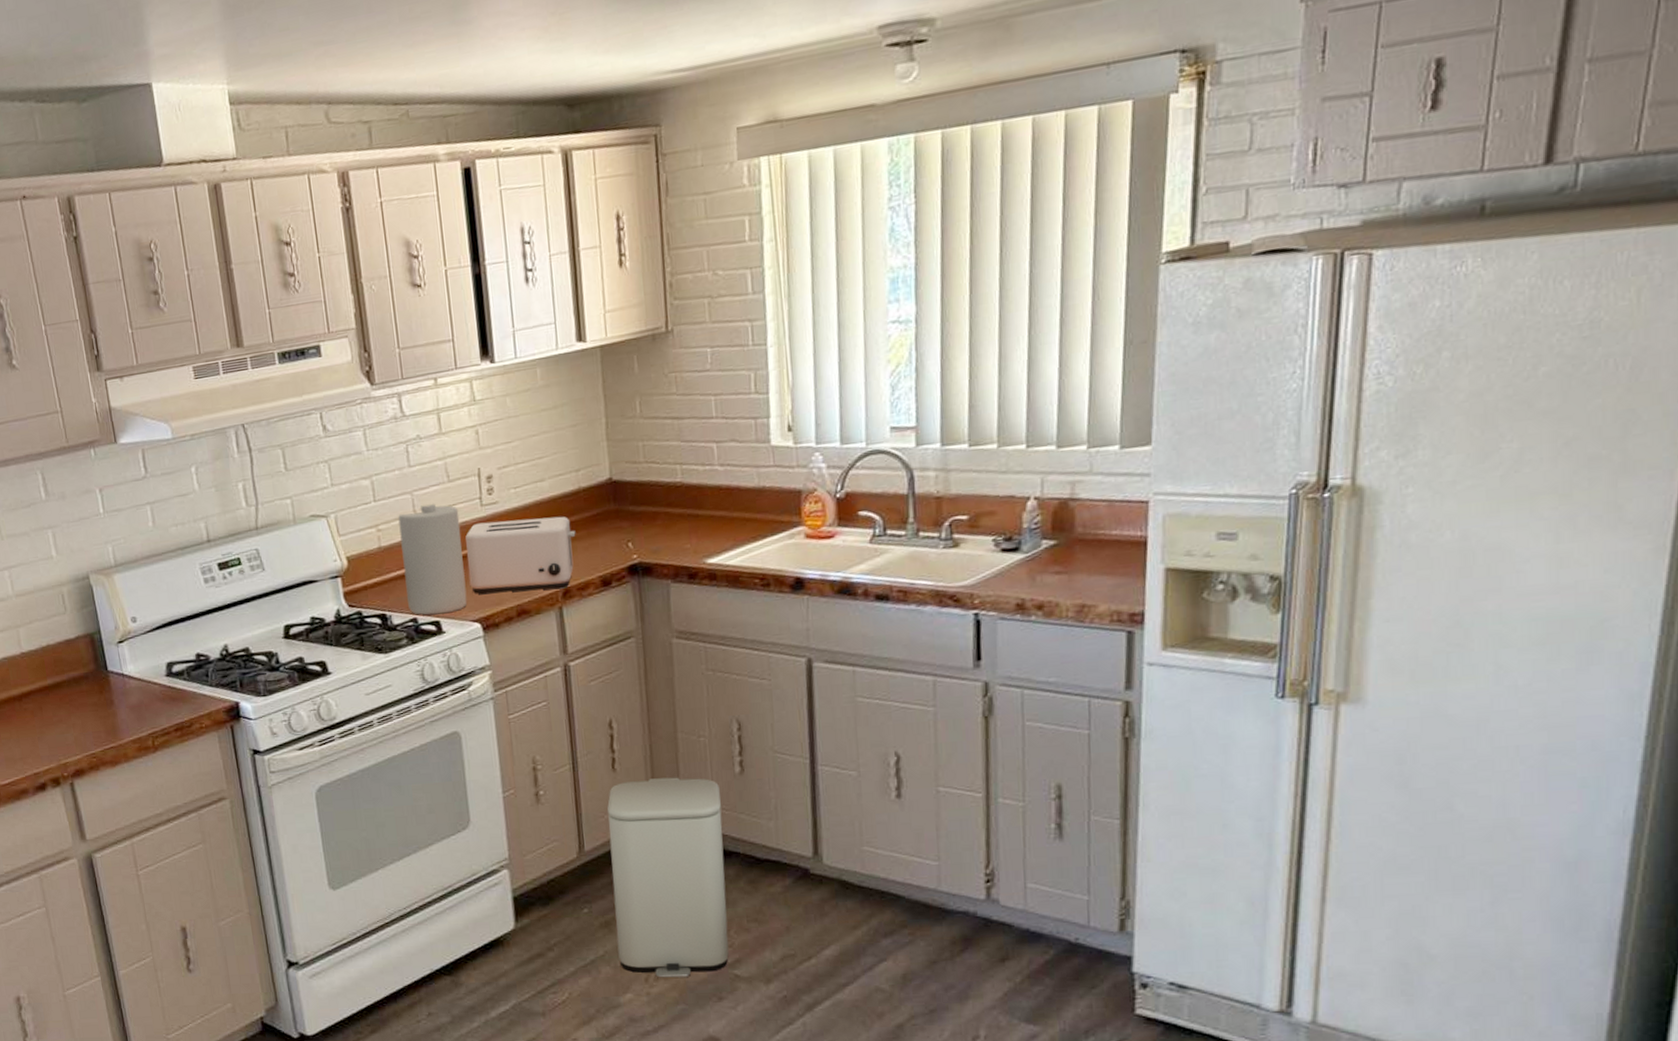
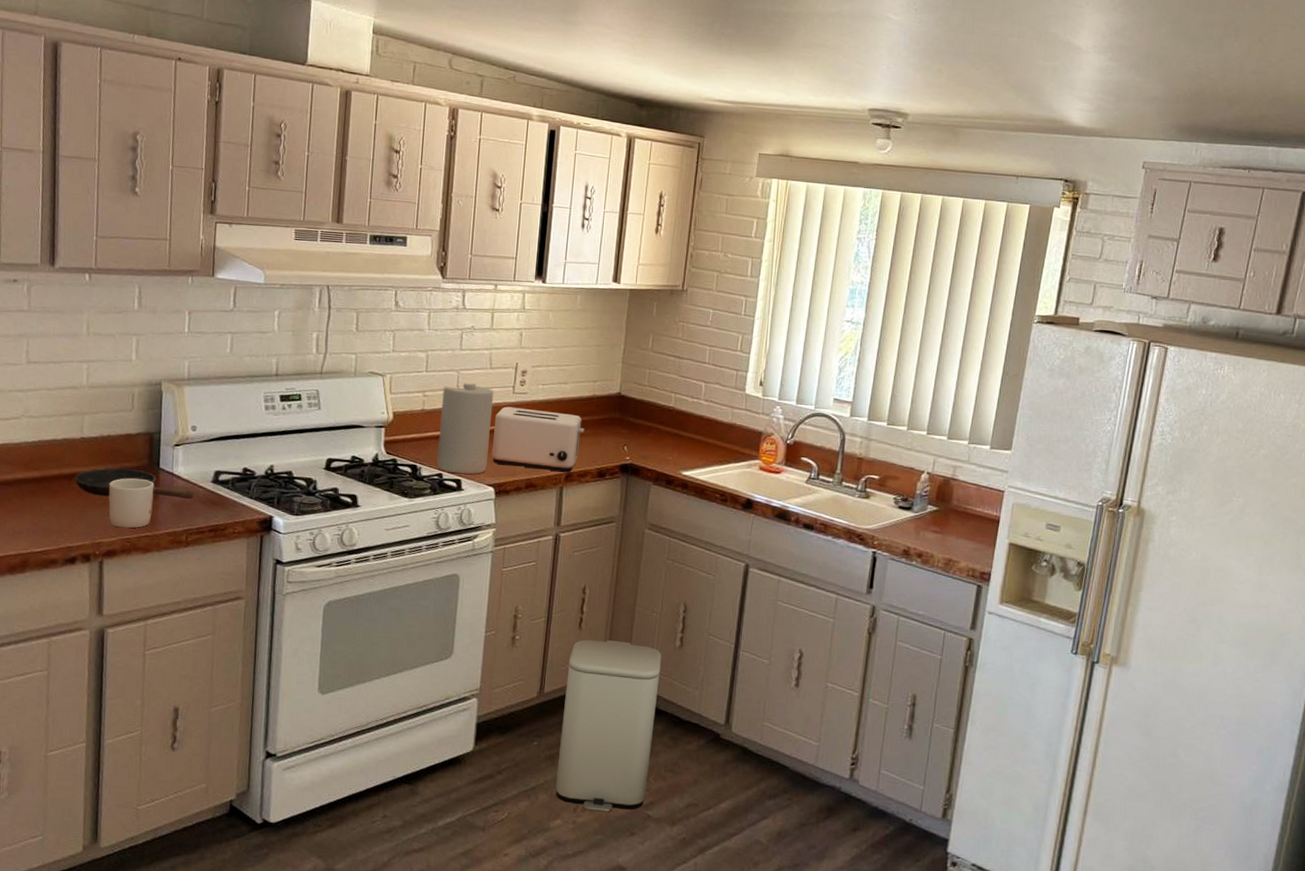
frying pan: none [24,677,152,713] -> present [75,468,196,499]
mug: none [60,685,112,744] -> present [108,477,155,529]

